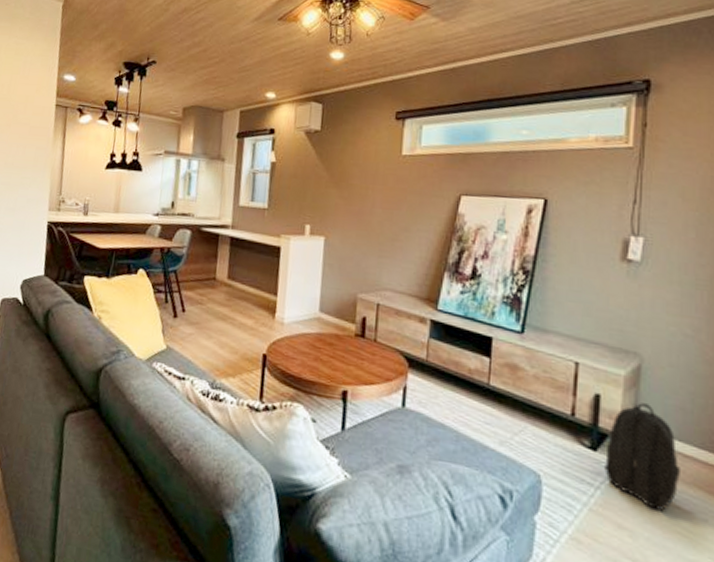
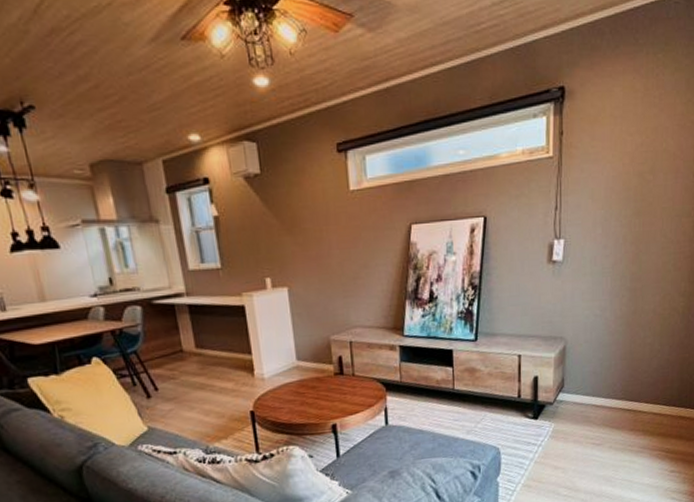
backpack: present [605,403,680,511] -> none [544,375,594,449]

